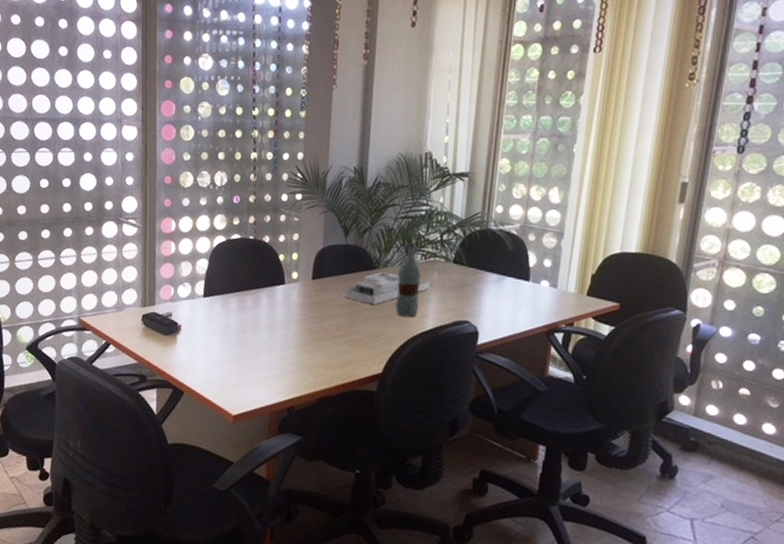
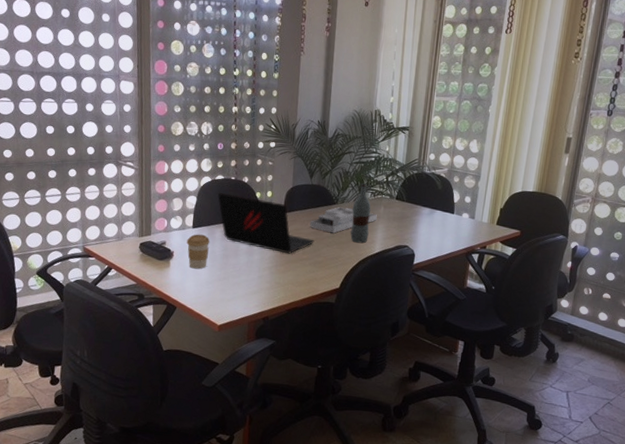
coffee cup: none [196,304,224,347] -> present [186,234,210,269]
laptop: none [233,254,351,330] -> present [218,192,315,254]

